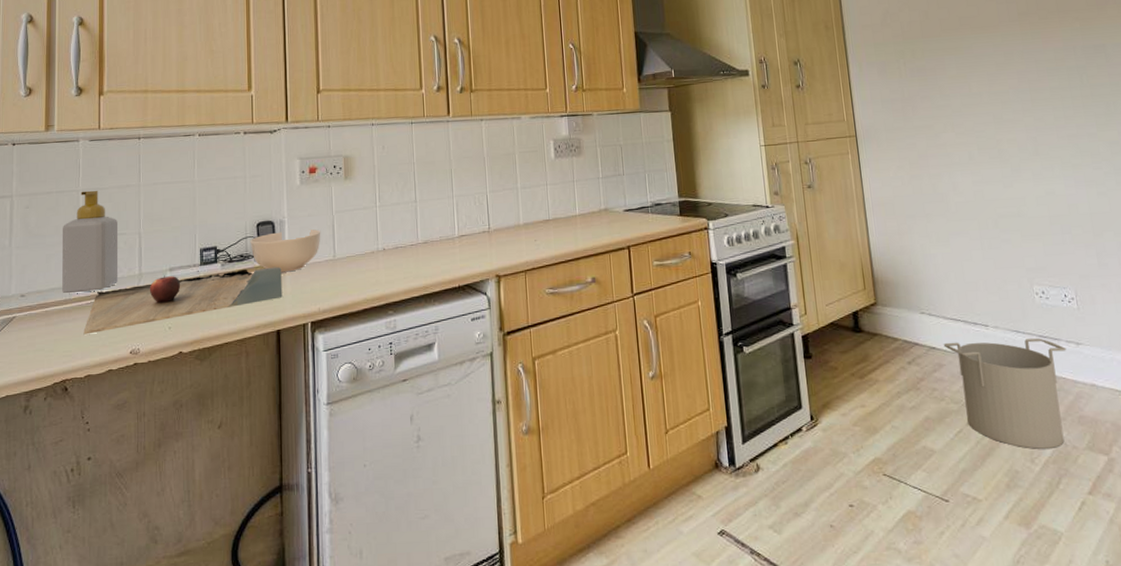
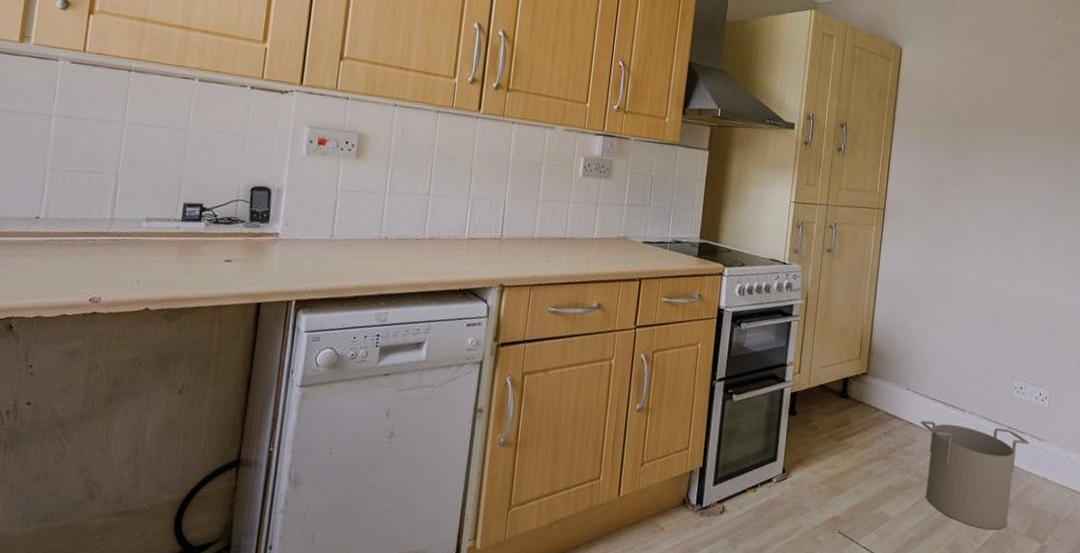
soap bottle: present [62,190,119,294] -> none [18,117,93,229]
cutting board: present [83,267,283,335] -> none [38,225,272,274]
bowl: present [250,229,321,273] -> none [241,200,321,245]

